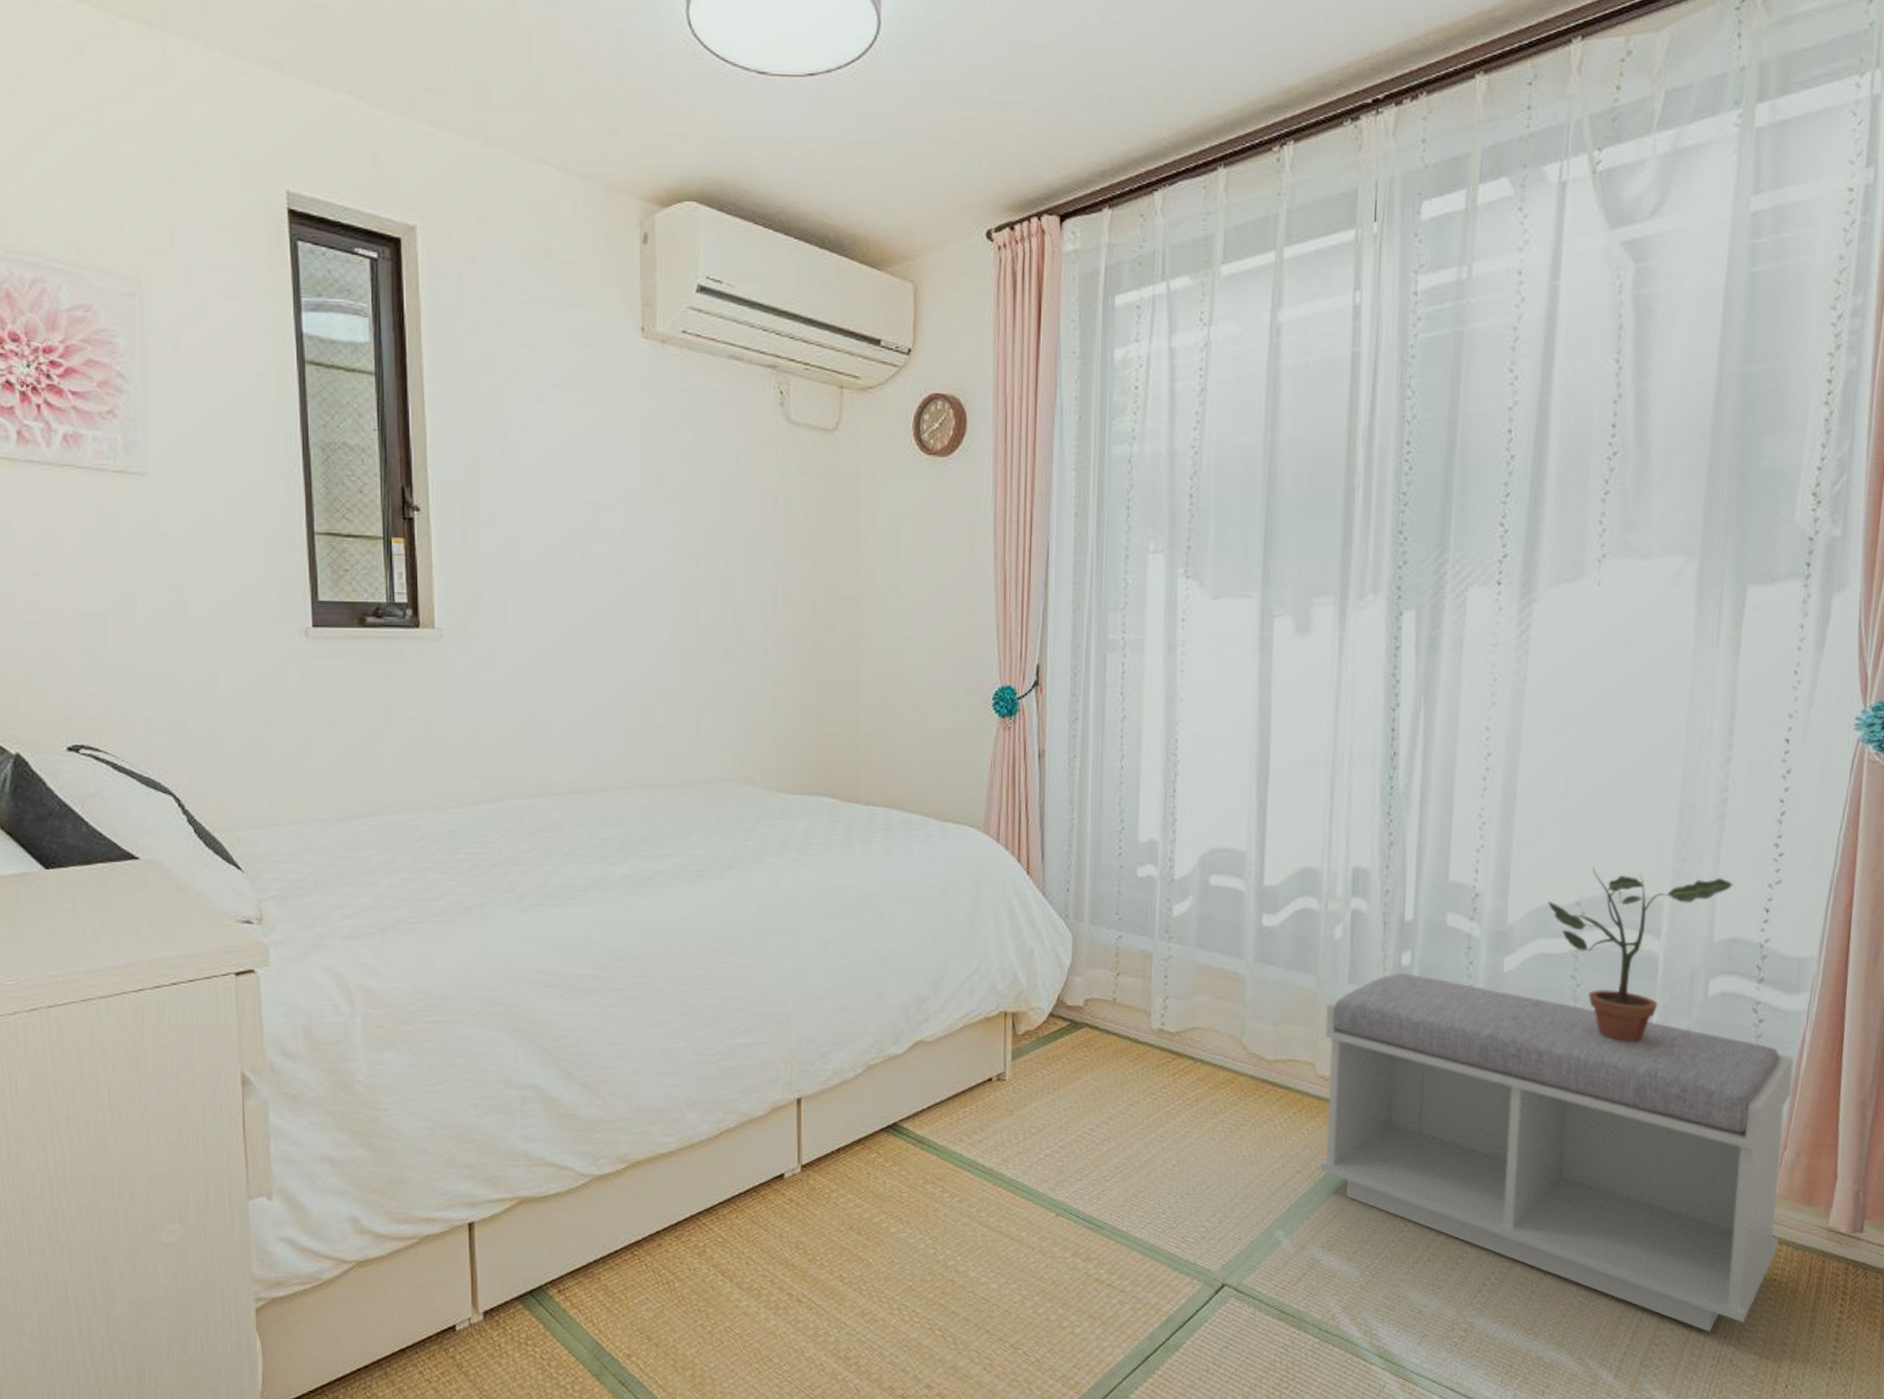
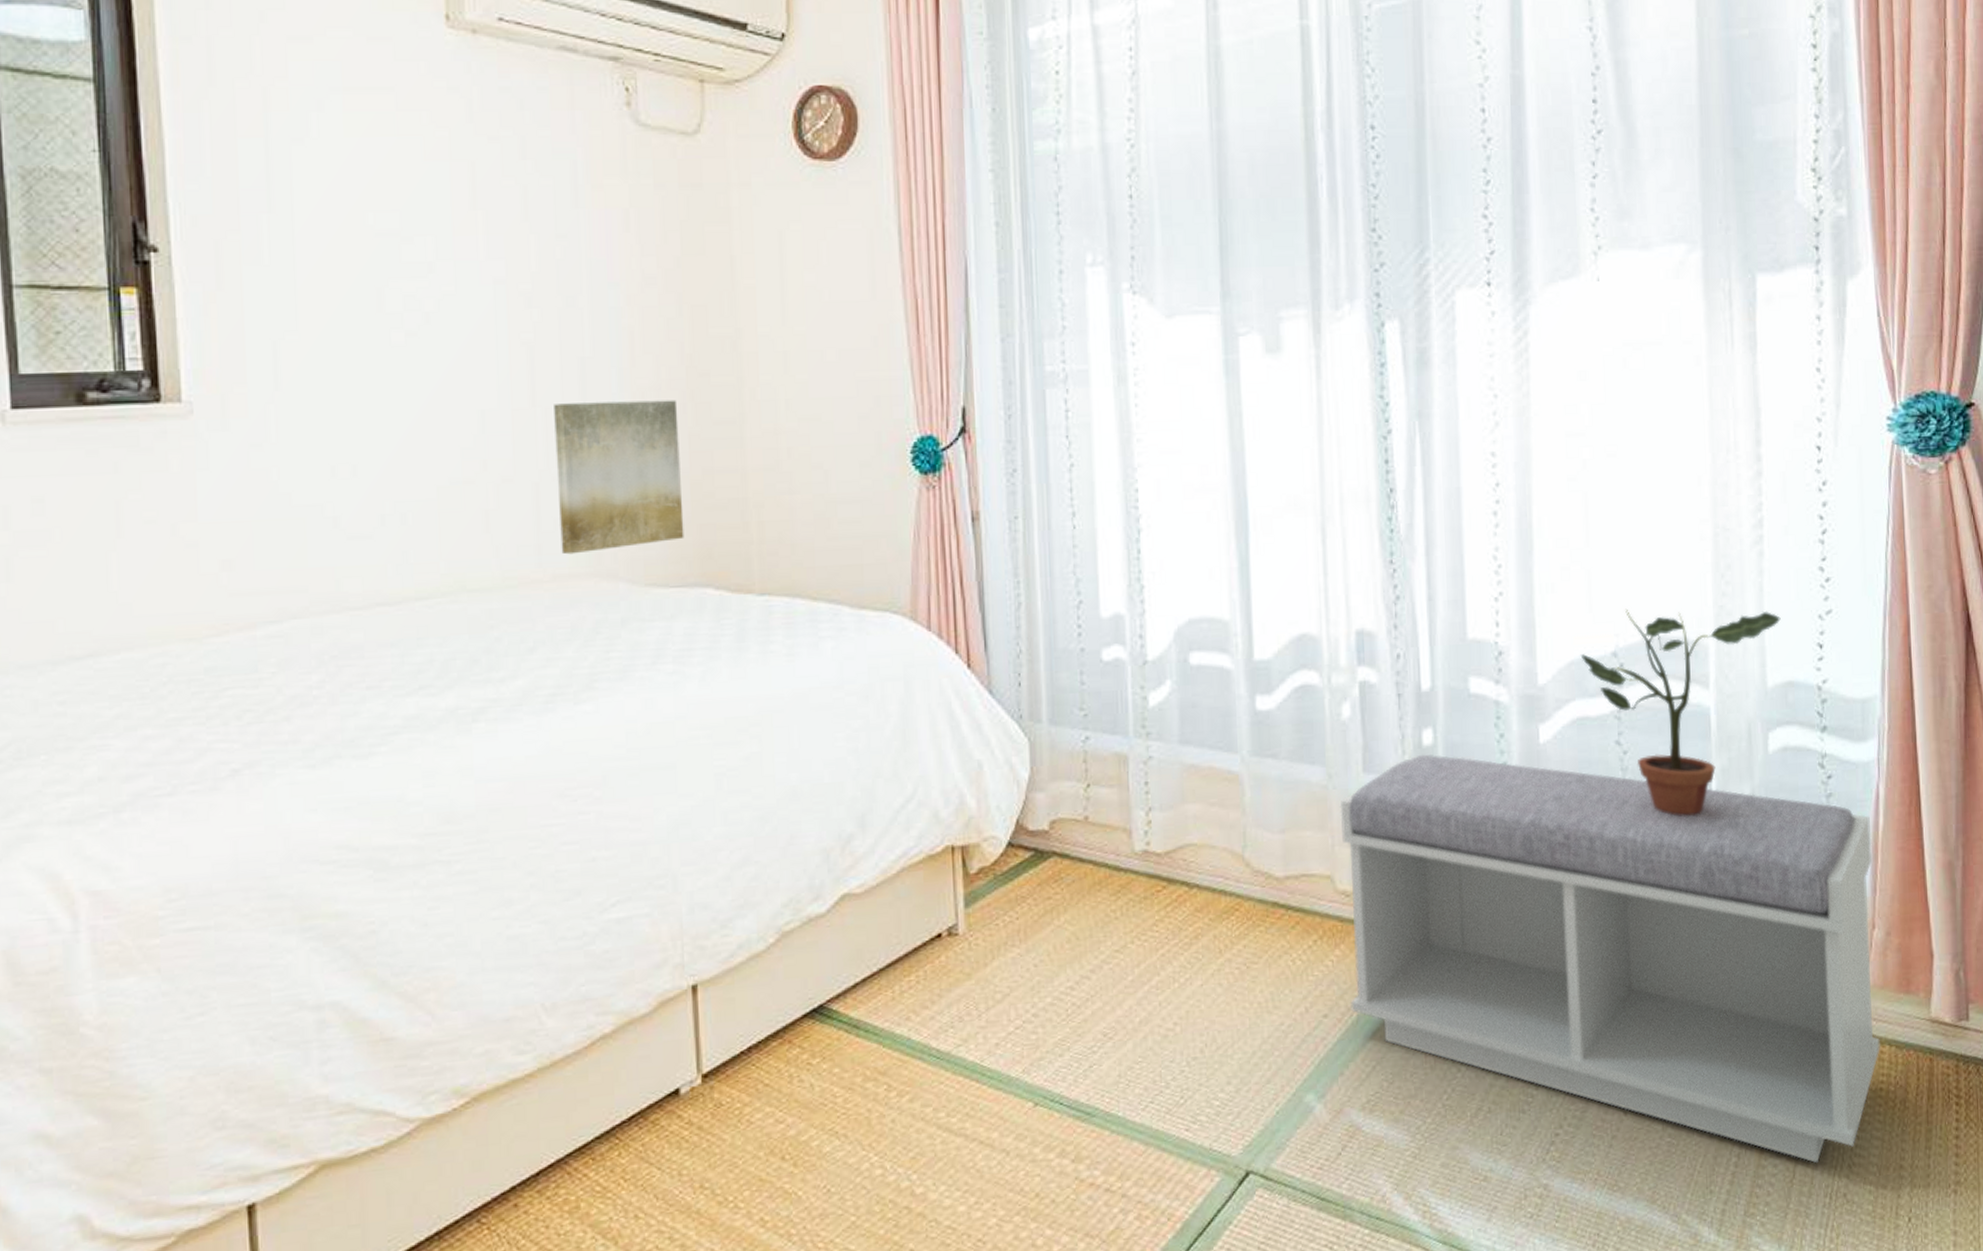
wall art: none [712,645,809,764] -> present [554,400,684,555]

